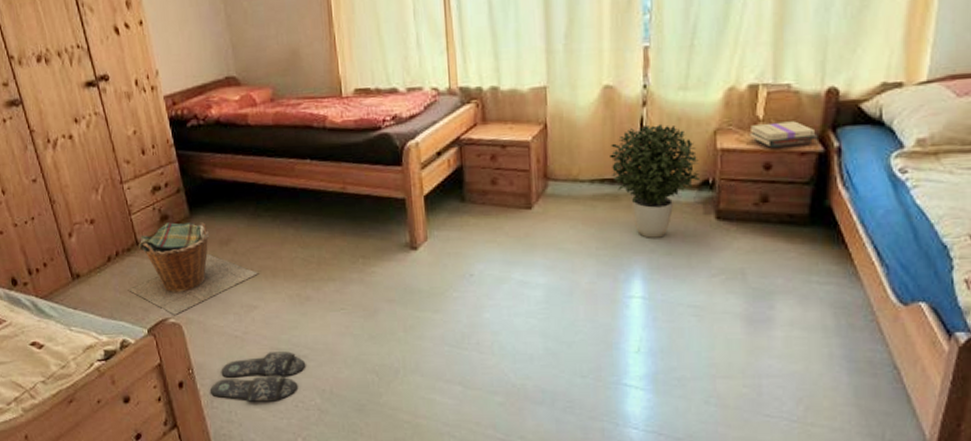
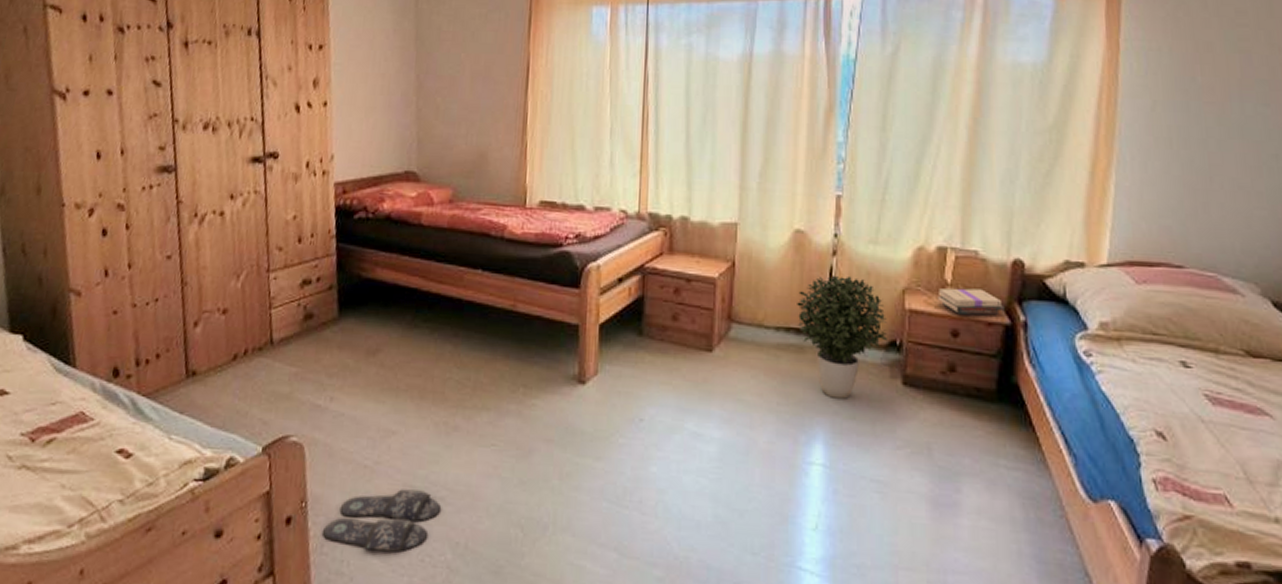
laundry basket: present [128,222,258,315] -> none [249,322,404,433]

